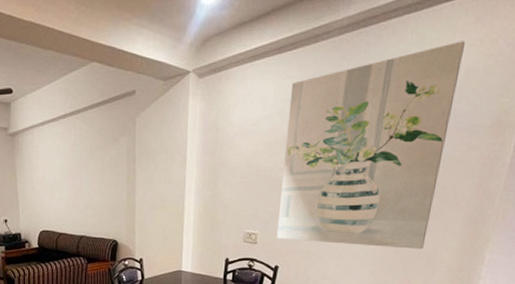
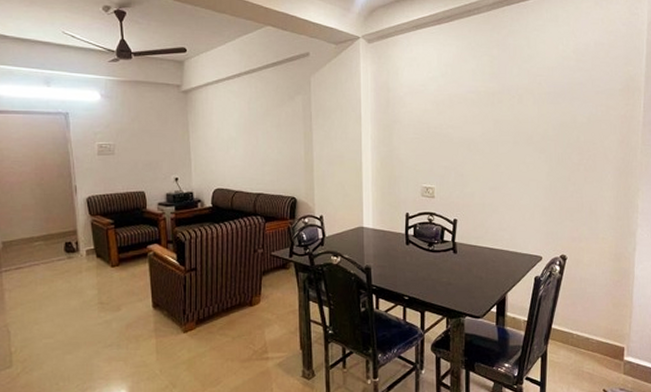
wall art: present [276,41,466,250] -> none [451,20,590,200]

